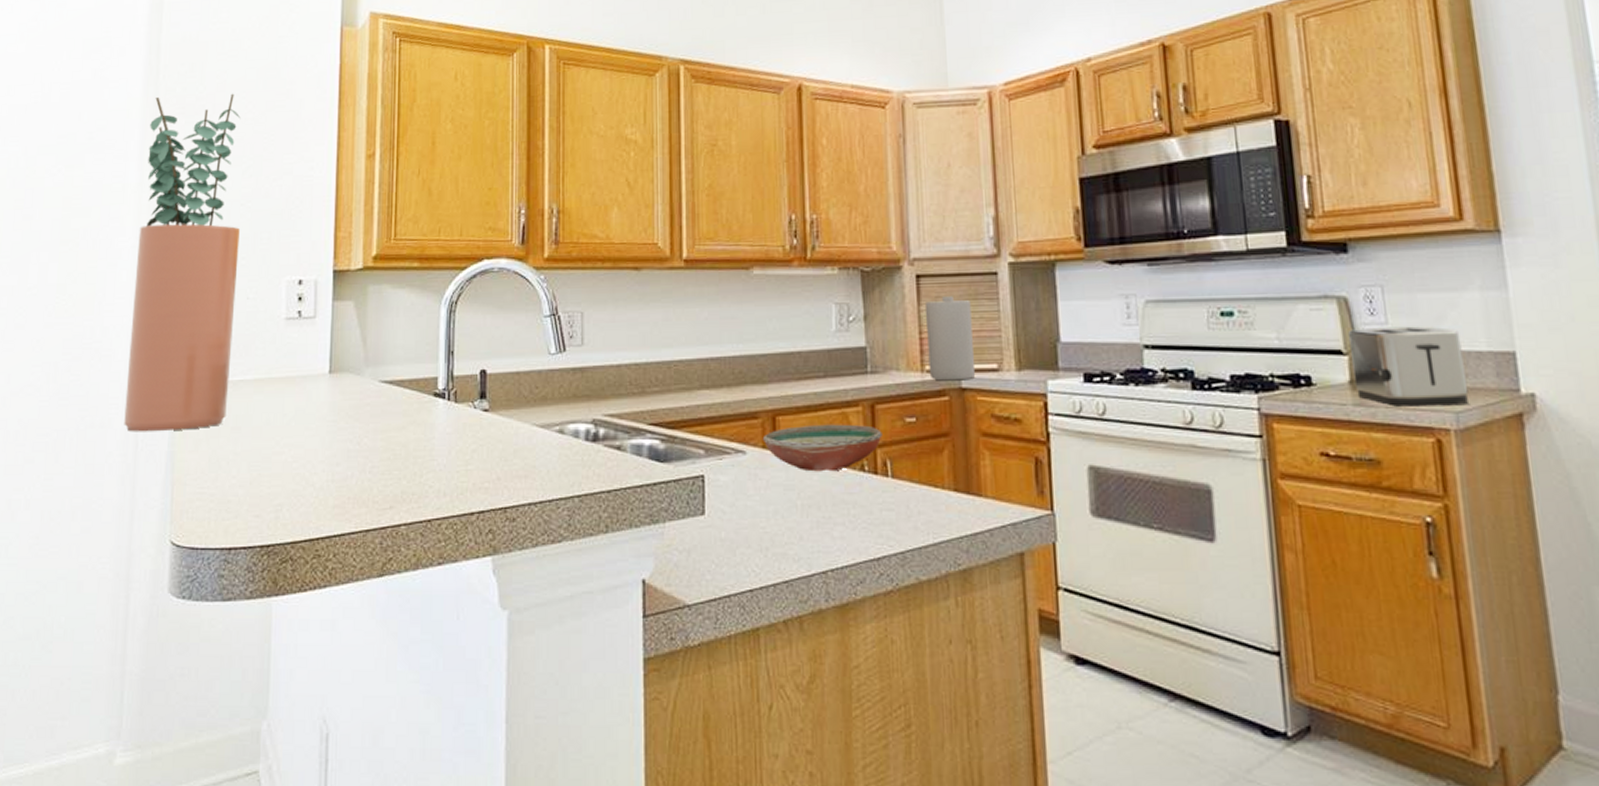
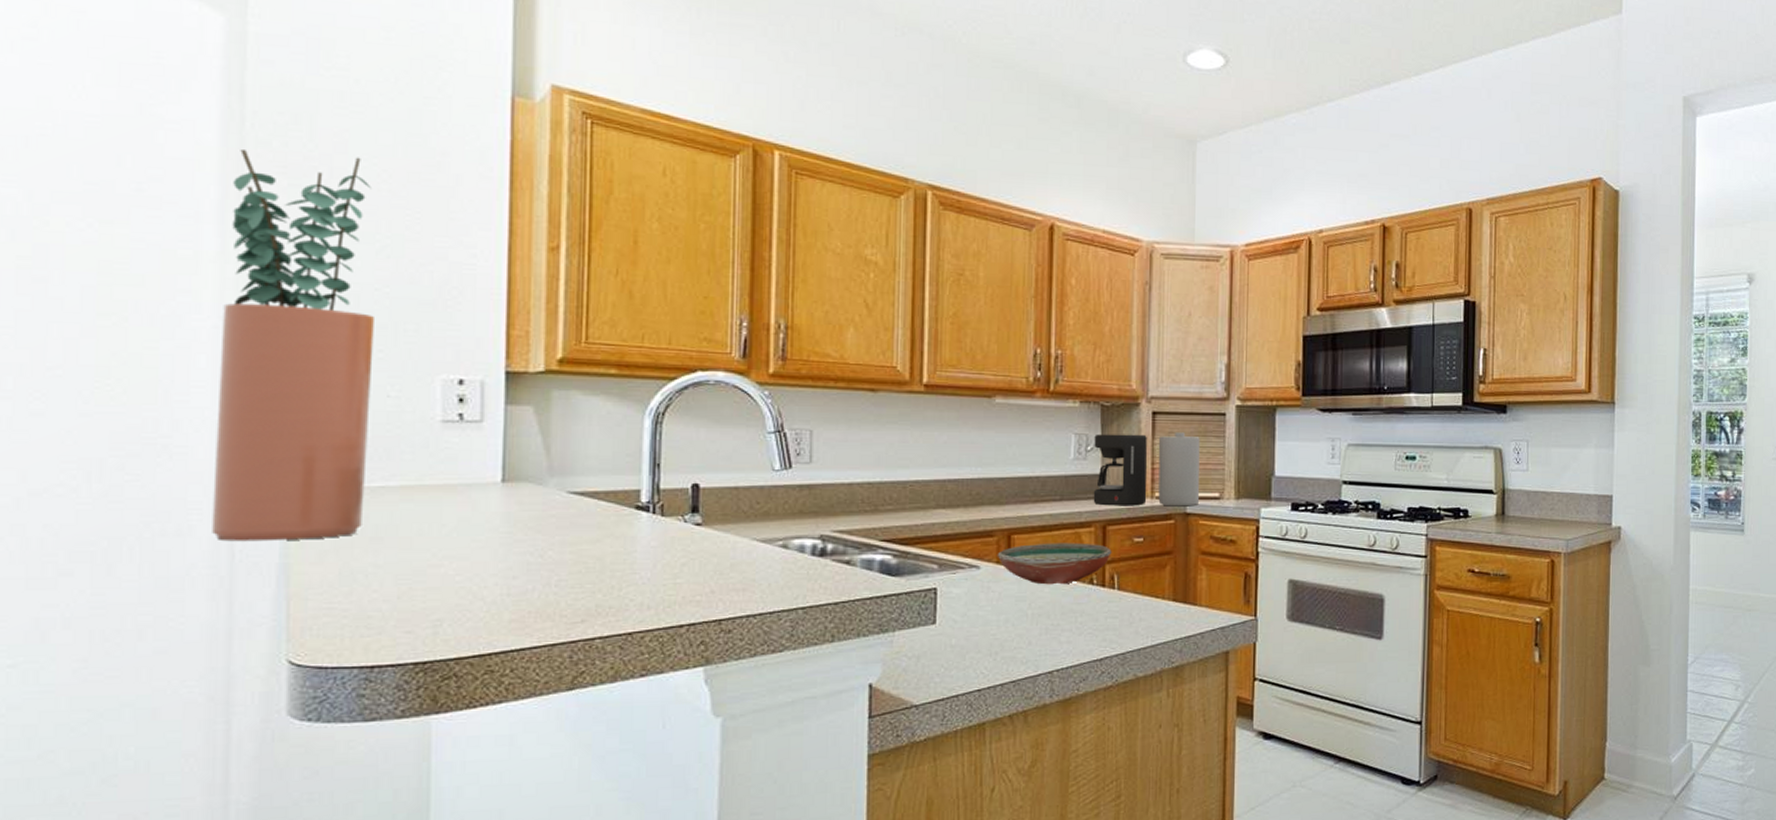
coffee maker: none [856,300,917,382] -> present [1093,434,1147,506]
toaster: present [1347,326,1469,407] -> none [1498,473,1578,535]

